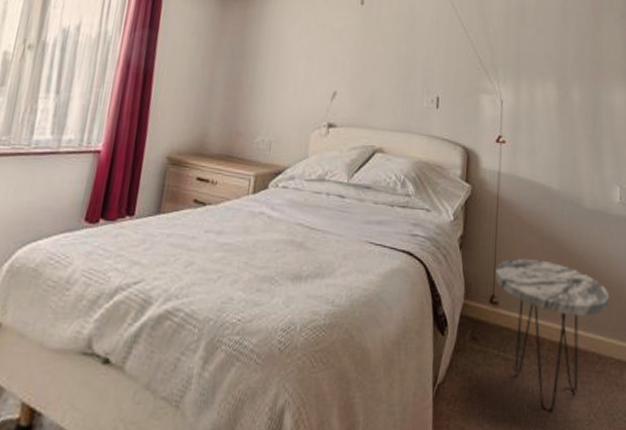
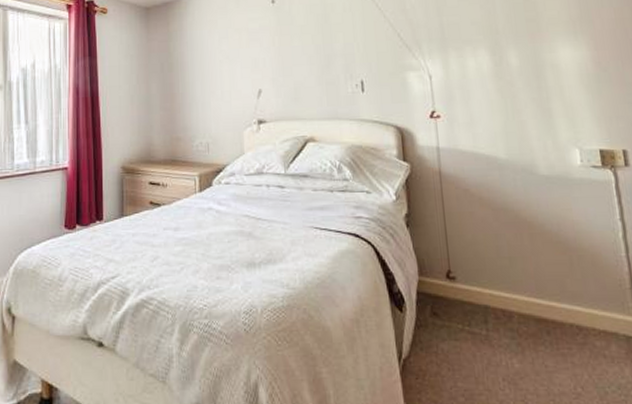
side table: present [495,259,609,413] -> none [448,232,583,386]

